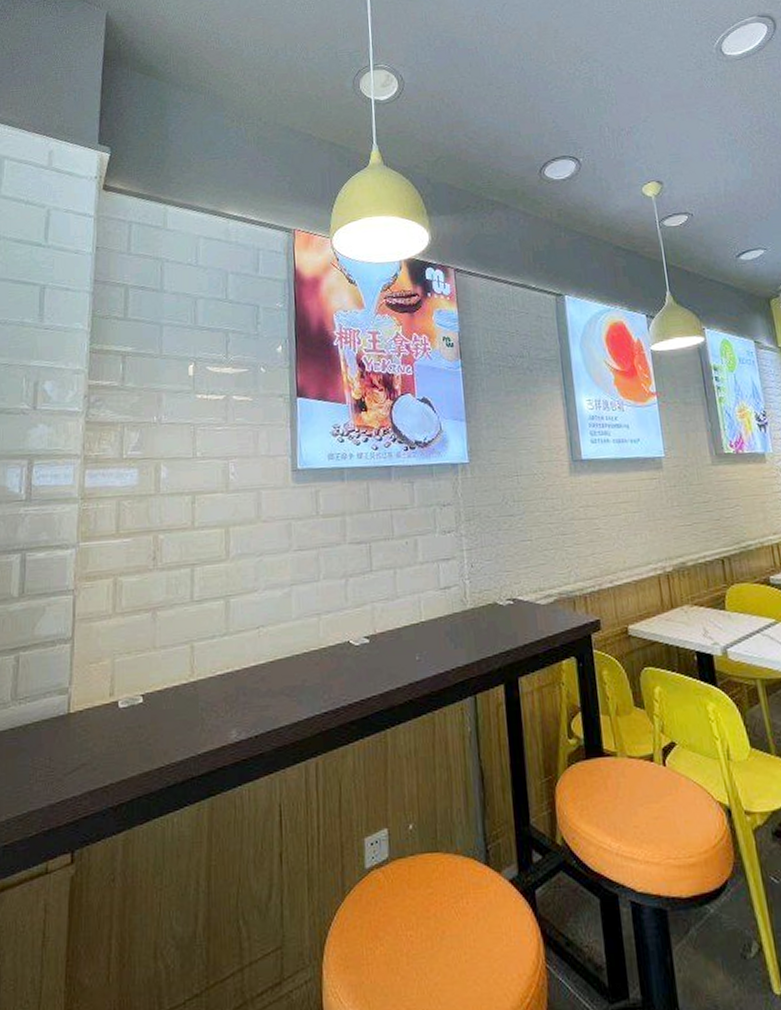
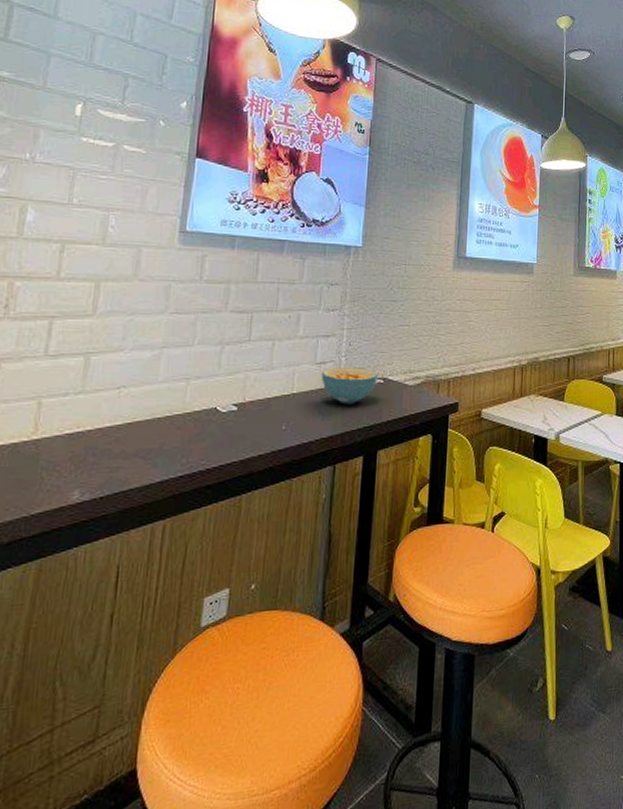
cereal bowl: none [447,589,507,630] -> present [321,368,378,405]

